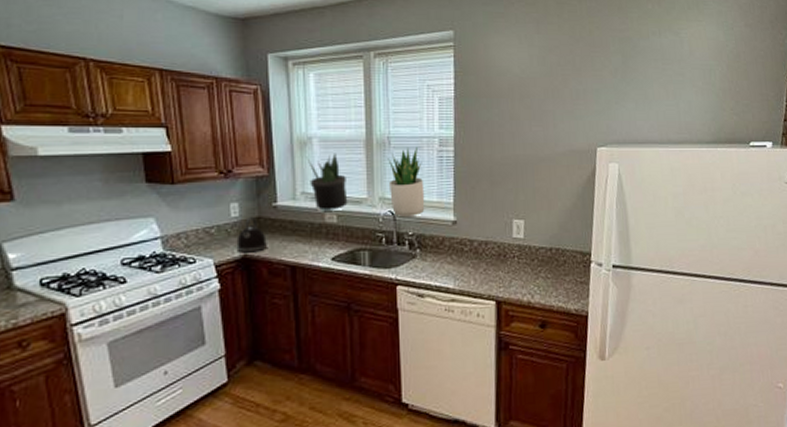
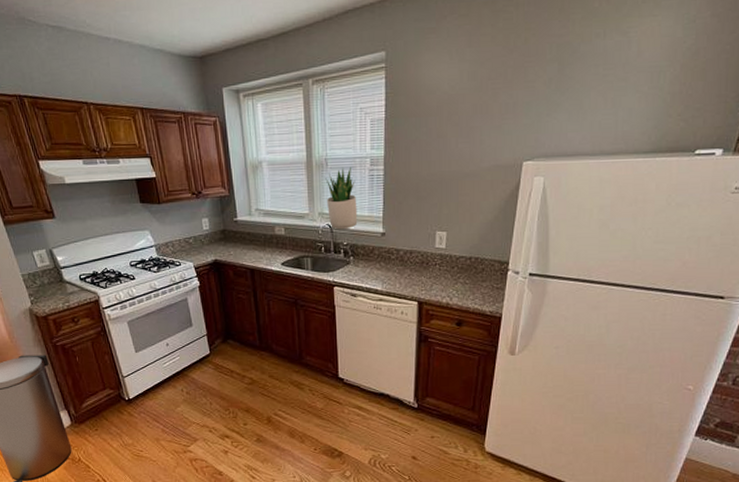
kettle: present [236,216,268,253] -> none [208,229,233,258]
planter: present [306,153,348,211] -> none [258,174,293,224]

